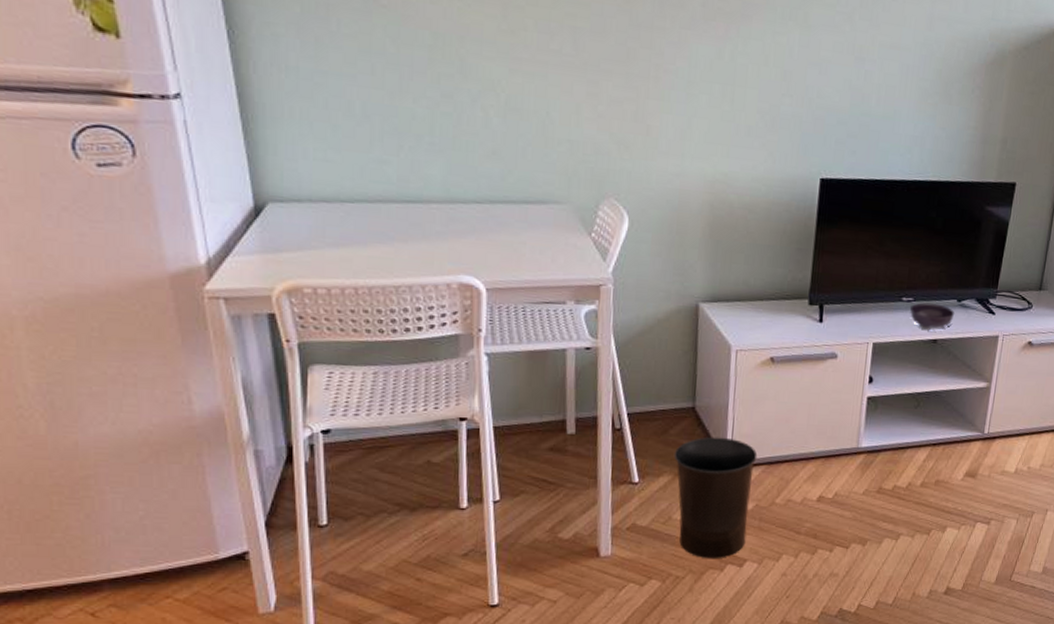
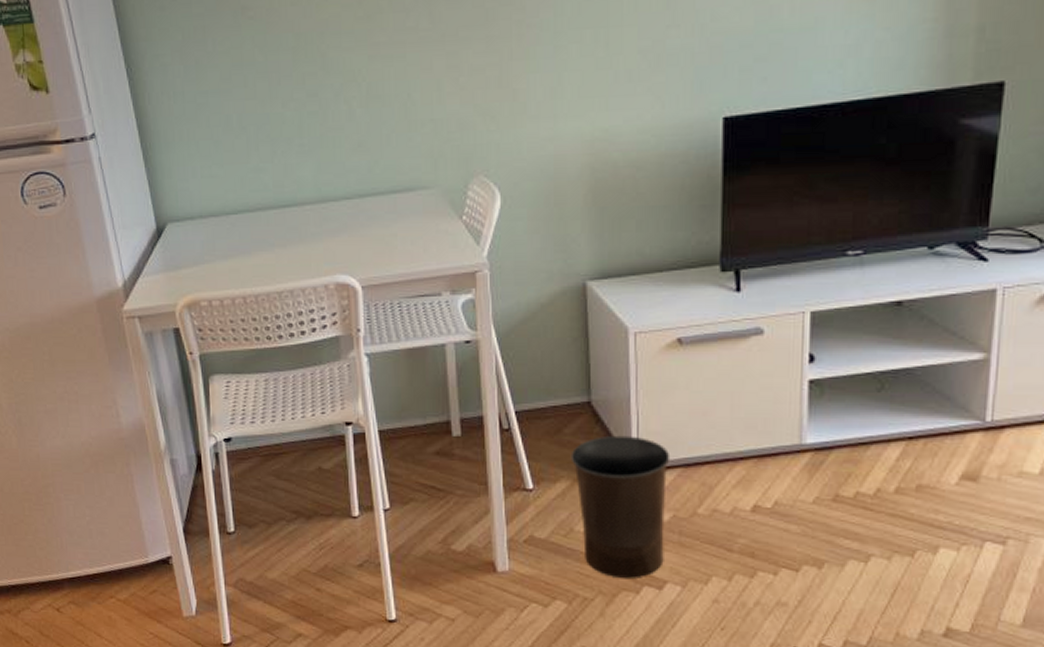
bowl: present [910,302,954,330] -> none [860,254,925,289]

